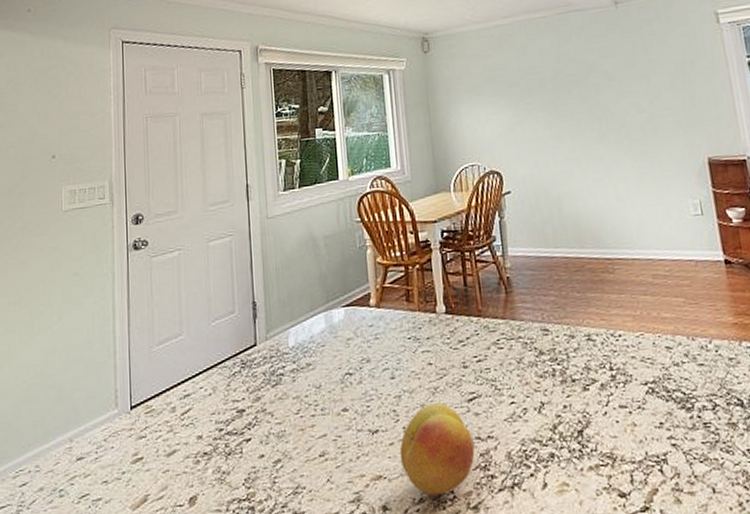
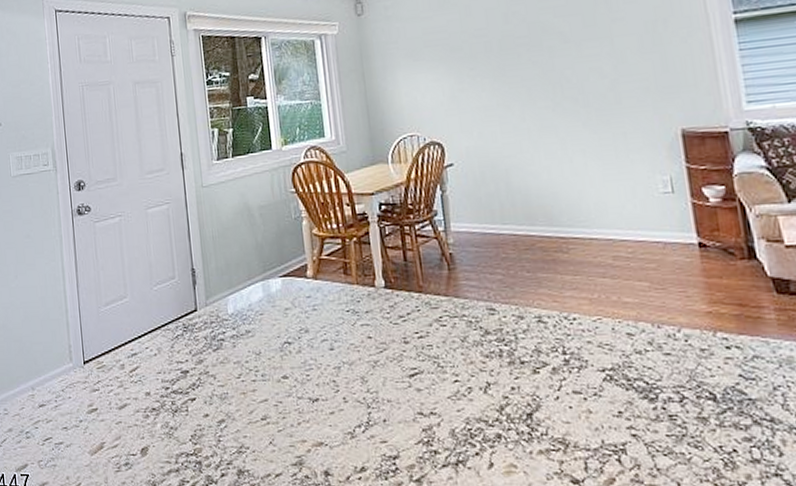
fruit: present [399,402,475,496] -> none [340,375,417,466]

